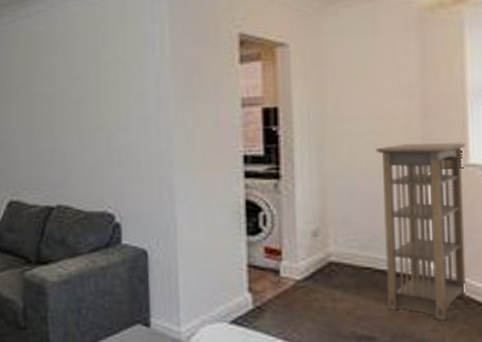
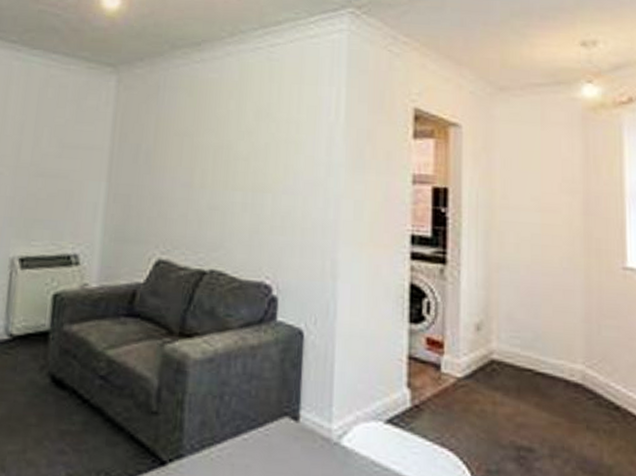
bookshelf: present [375,142,466,321] -> none [540,239,625,435]

